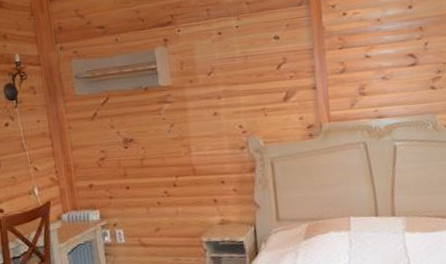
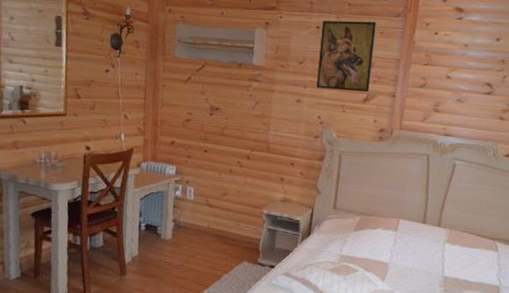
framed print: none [223,14,288,96] -> present [316,20,376,93]

